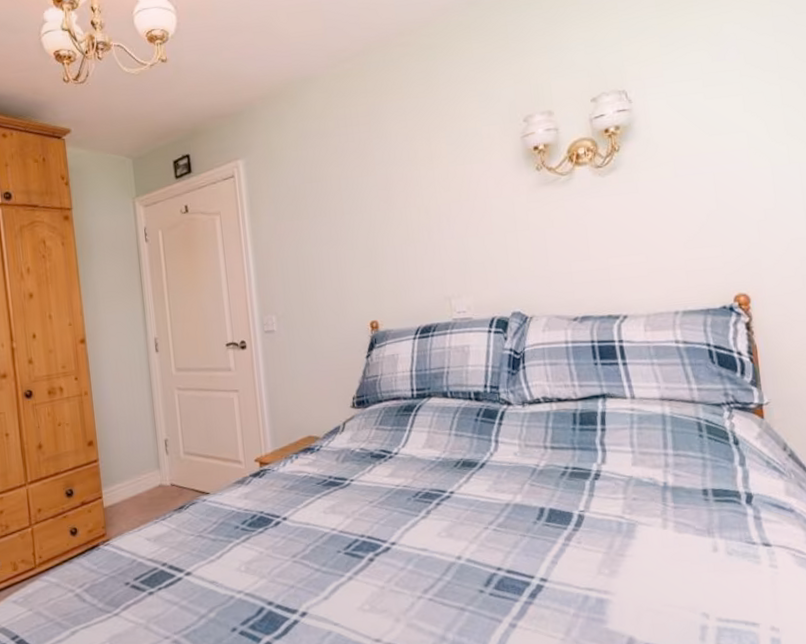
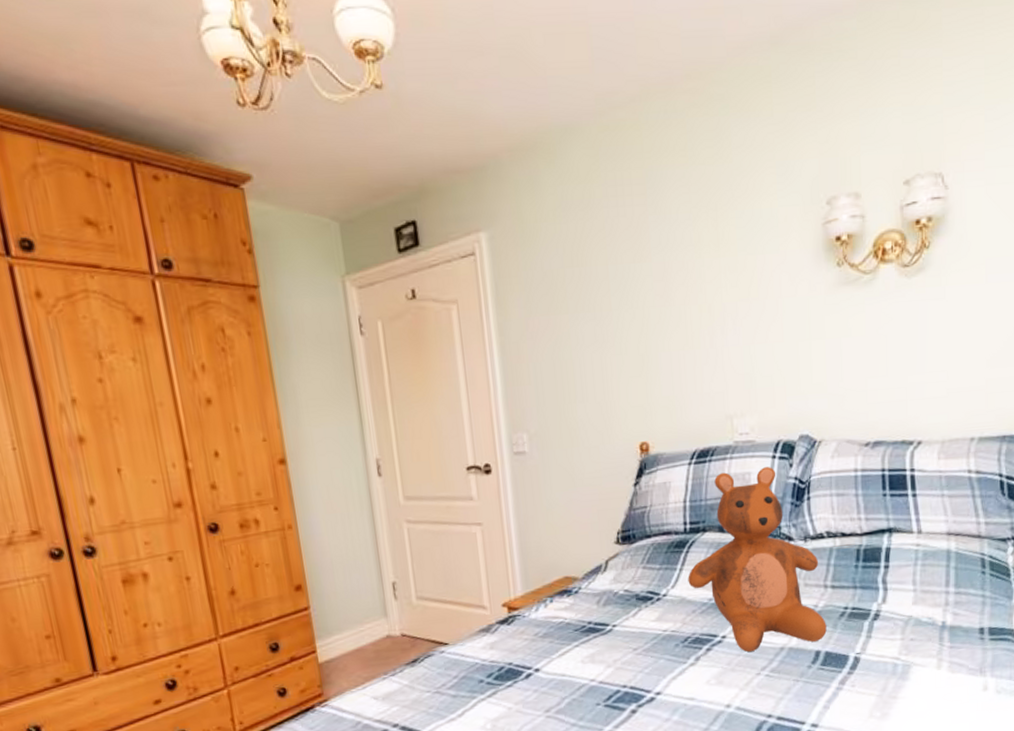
teddy bear: none [416,340,549,508] -> present [688,467,827,653]

